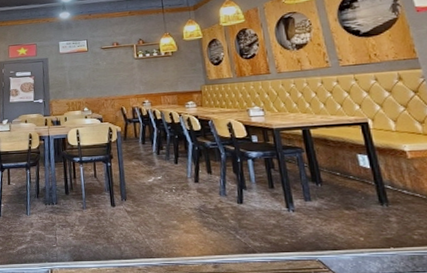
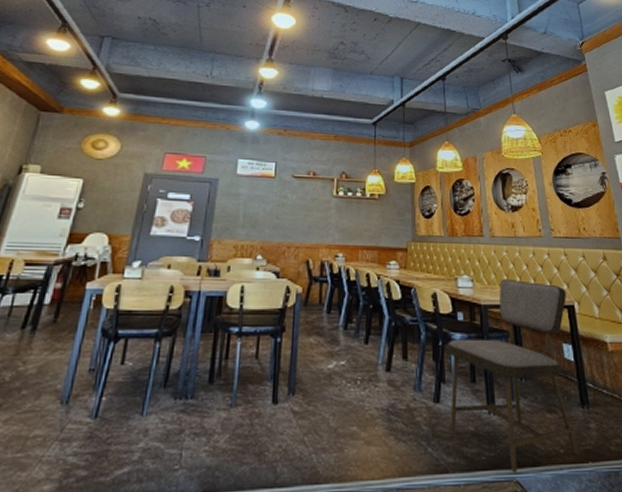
dining chair: none [245,105,380,255] -> present [447,278,579,473]

